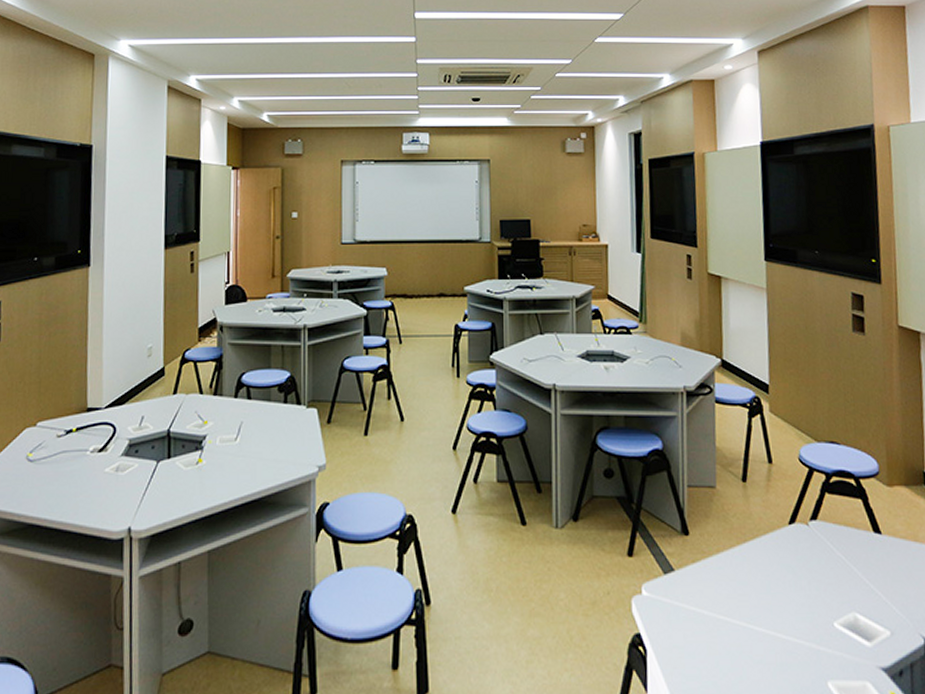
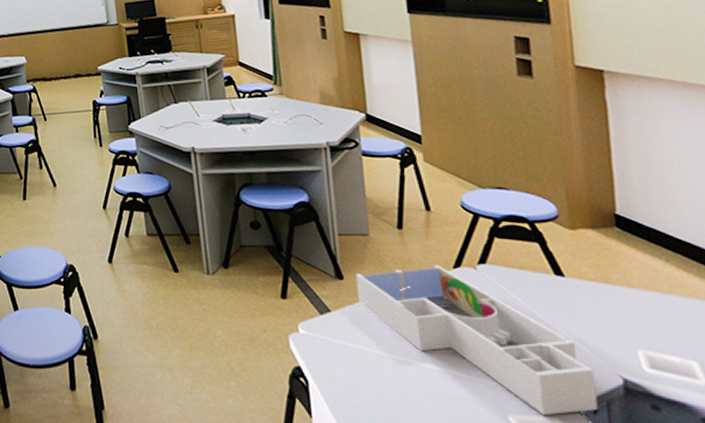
desk organizer: none [700,520,904,679] -> present [355,265,599,415]

